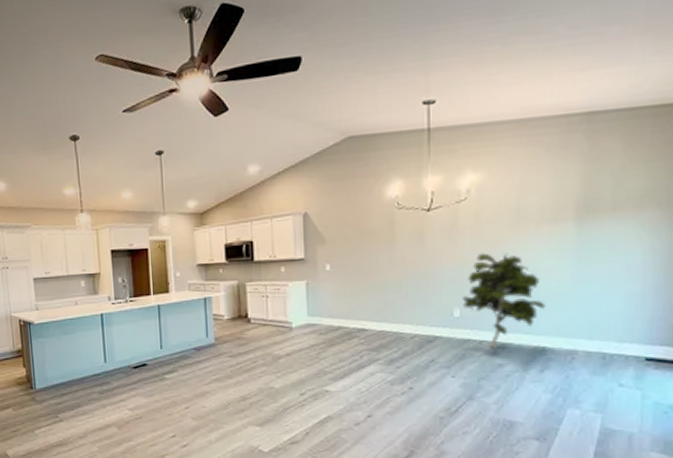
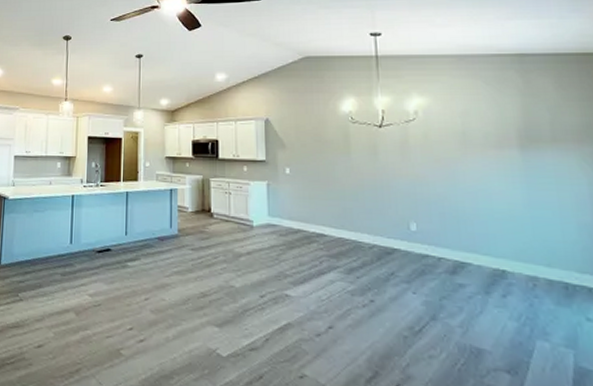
indoor plant: present [463,252,546,349] -> none [418,170,501,268]

